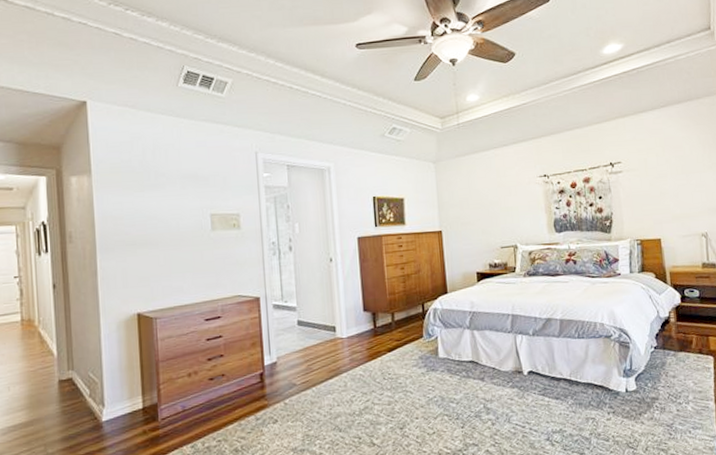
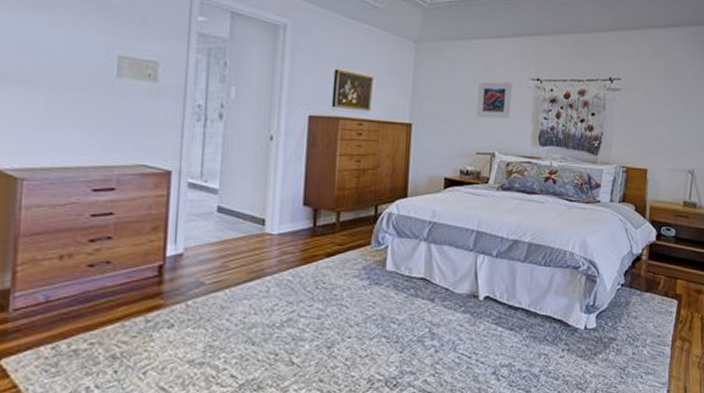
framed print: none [494,182,525,216] -> present [477,82,512,119]

